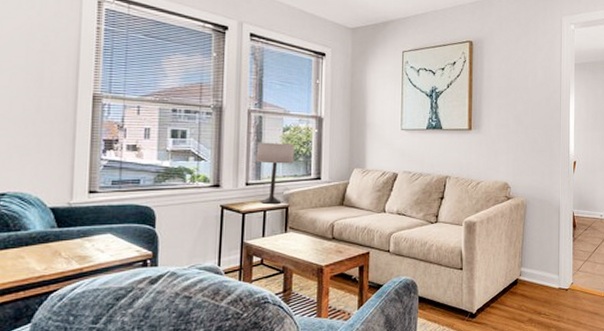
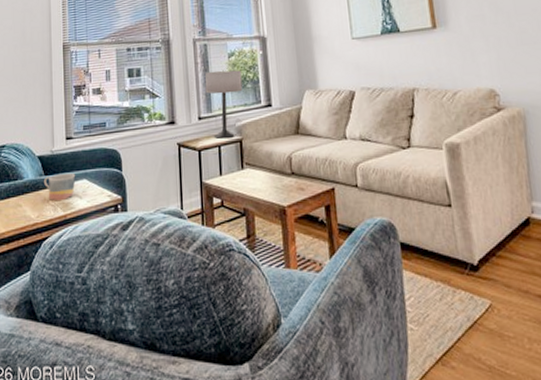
mug: none [56,226,98,255] -> present [44,172,76,202]

